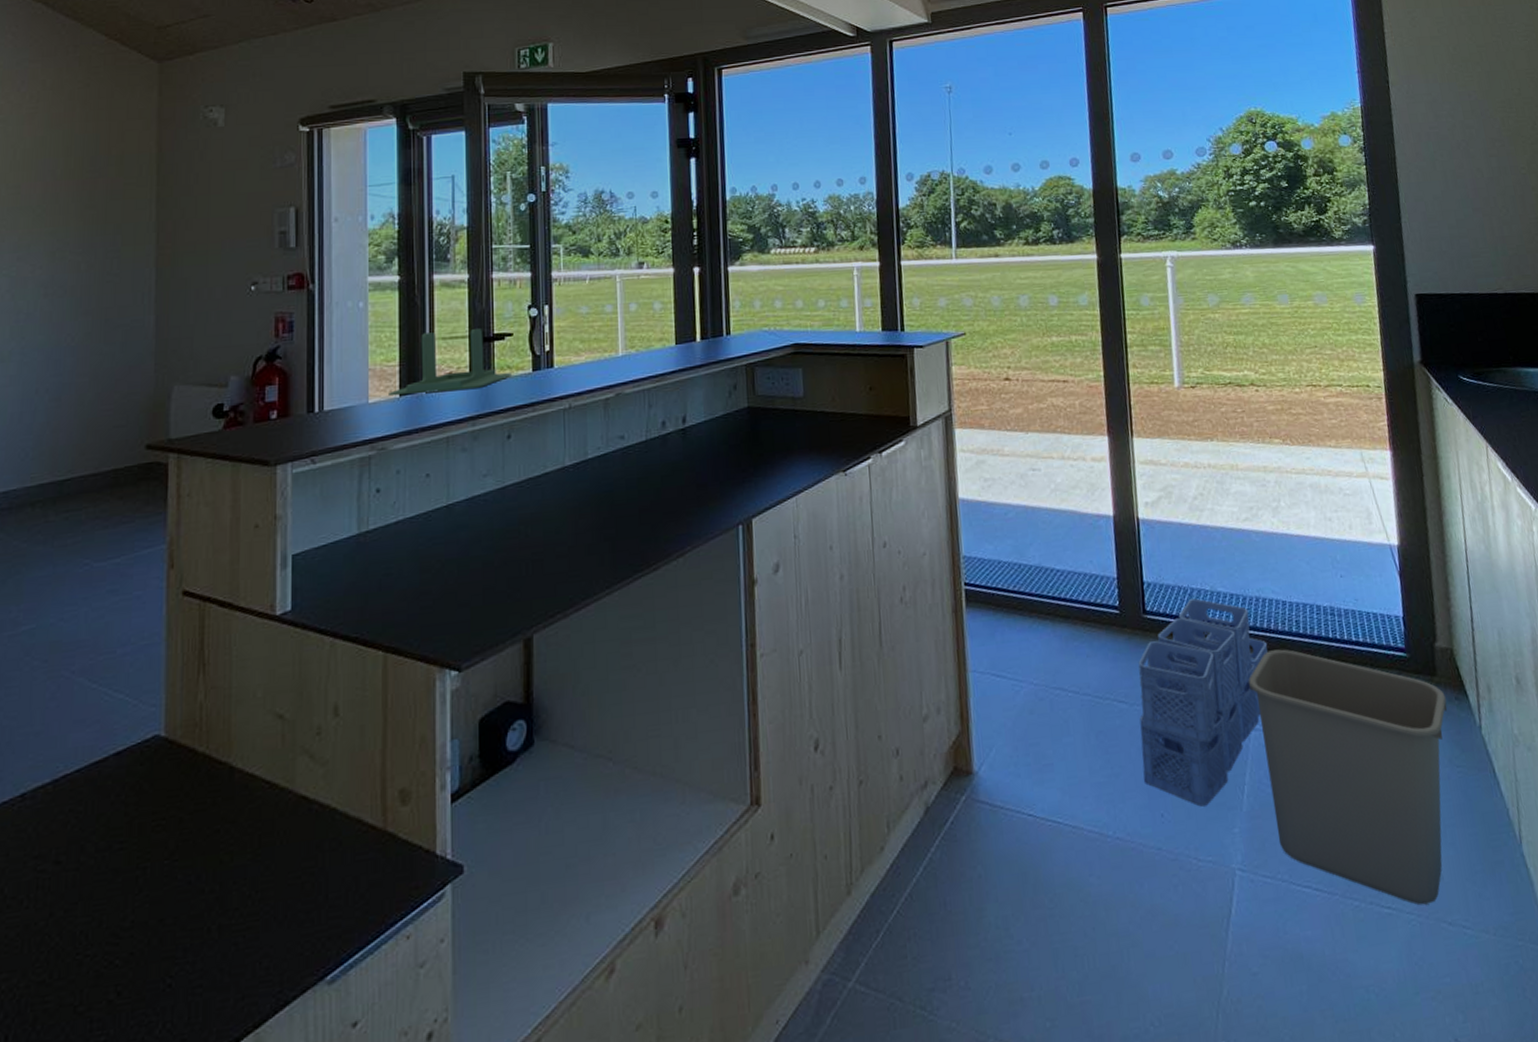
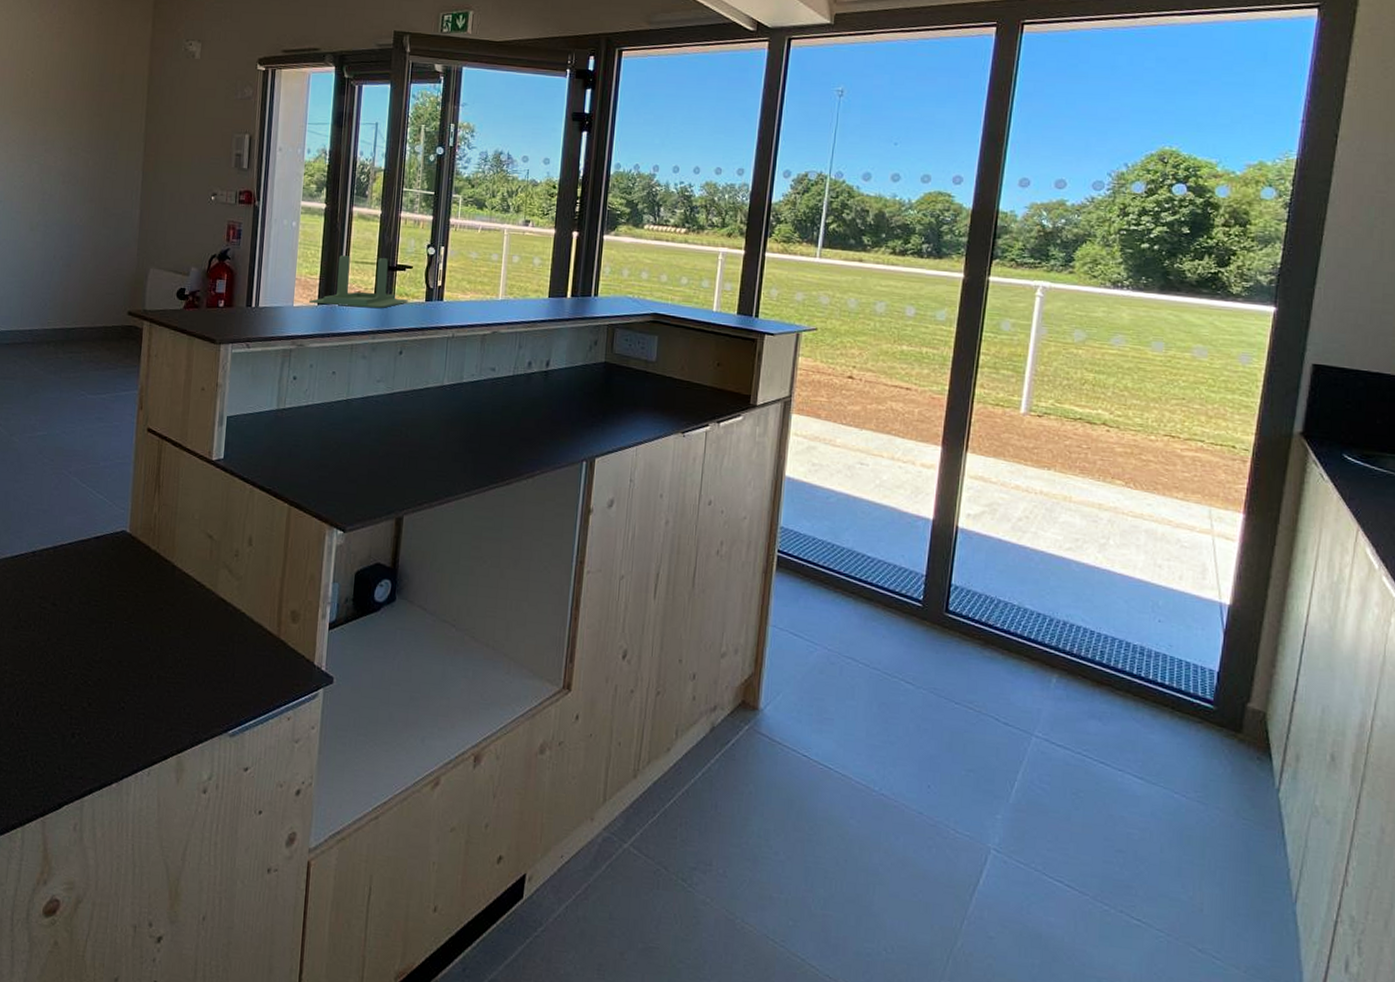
plastic crate: present [1138,598,1268,807] -> none [917,609,1066,789]
garbage can: present [1248,649,1448,905] -> none [1038,671,1247,929]

